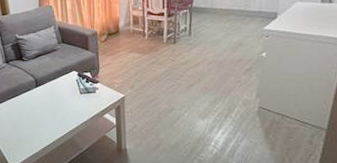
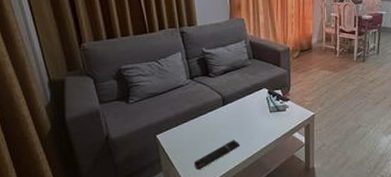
remote control: none [13,119,53,145] -> present [194,140,240,169]

